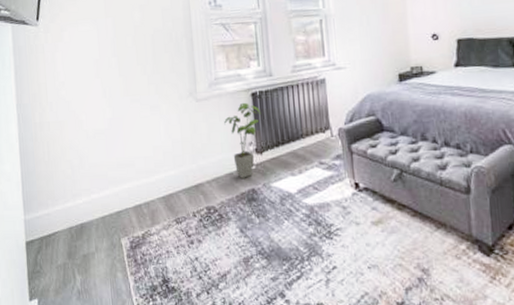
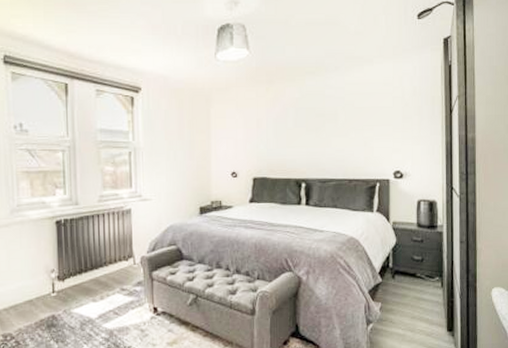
house plant: present [224,102,262,178] -> none [25,230,65,305]

